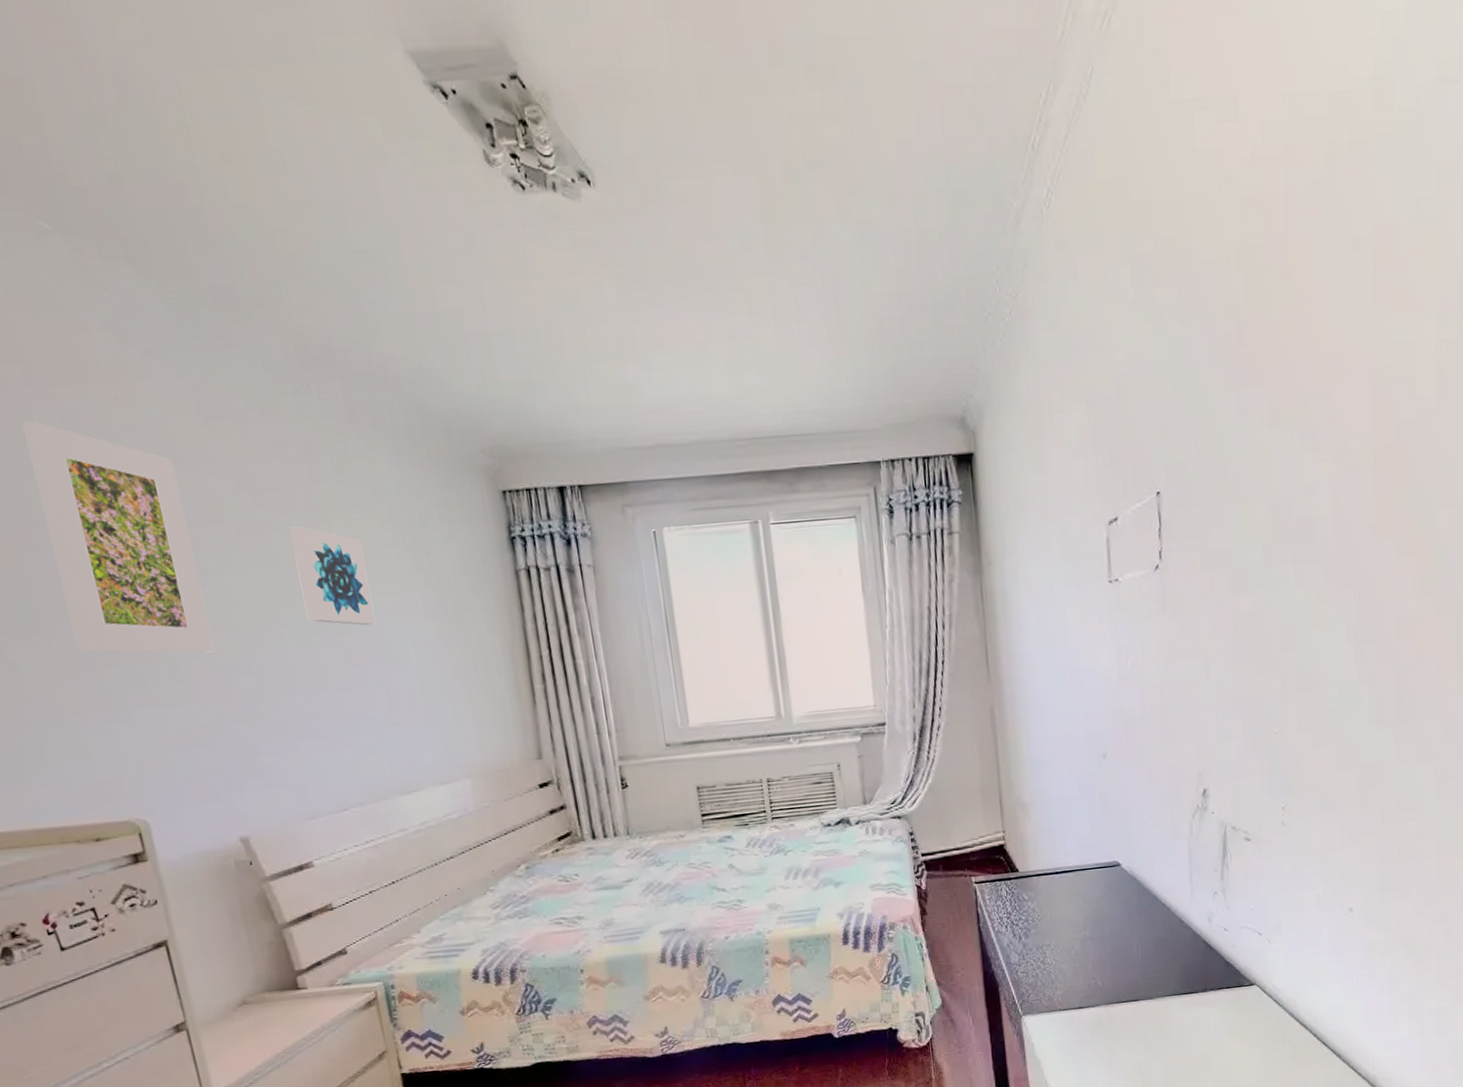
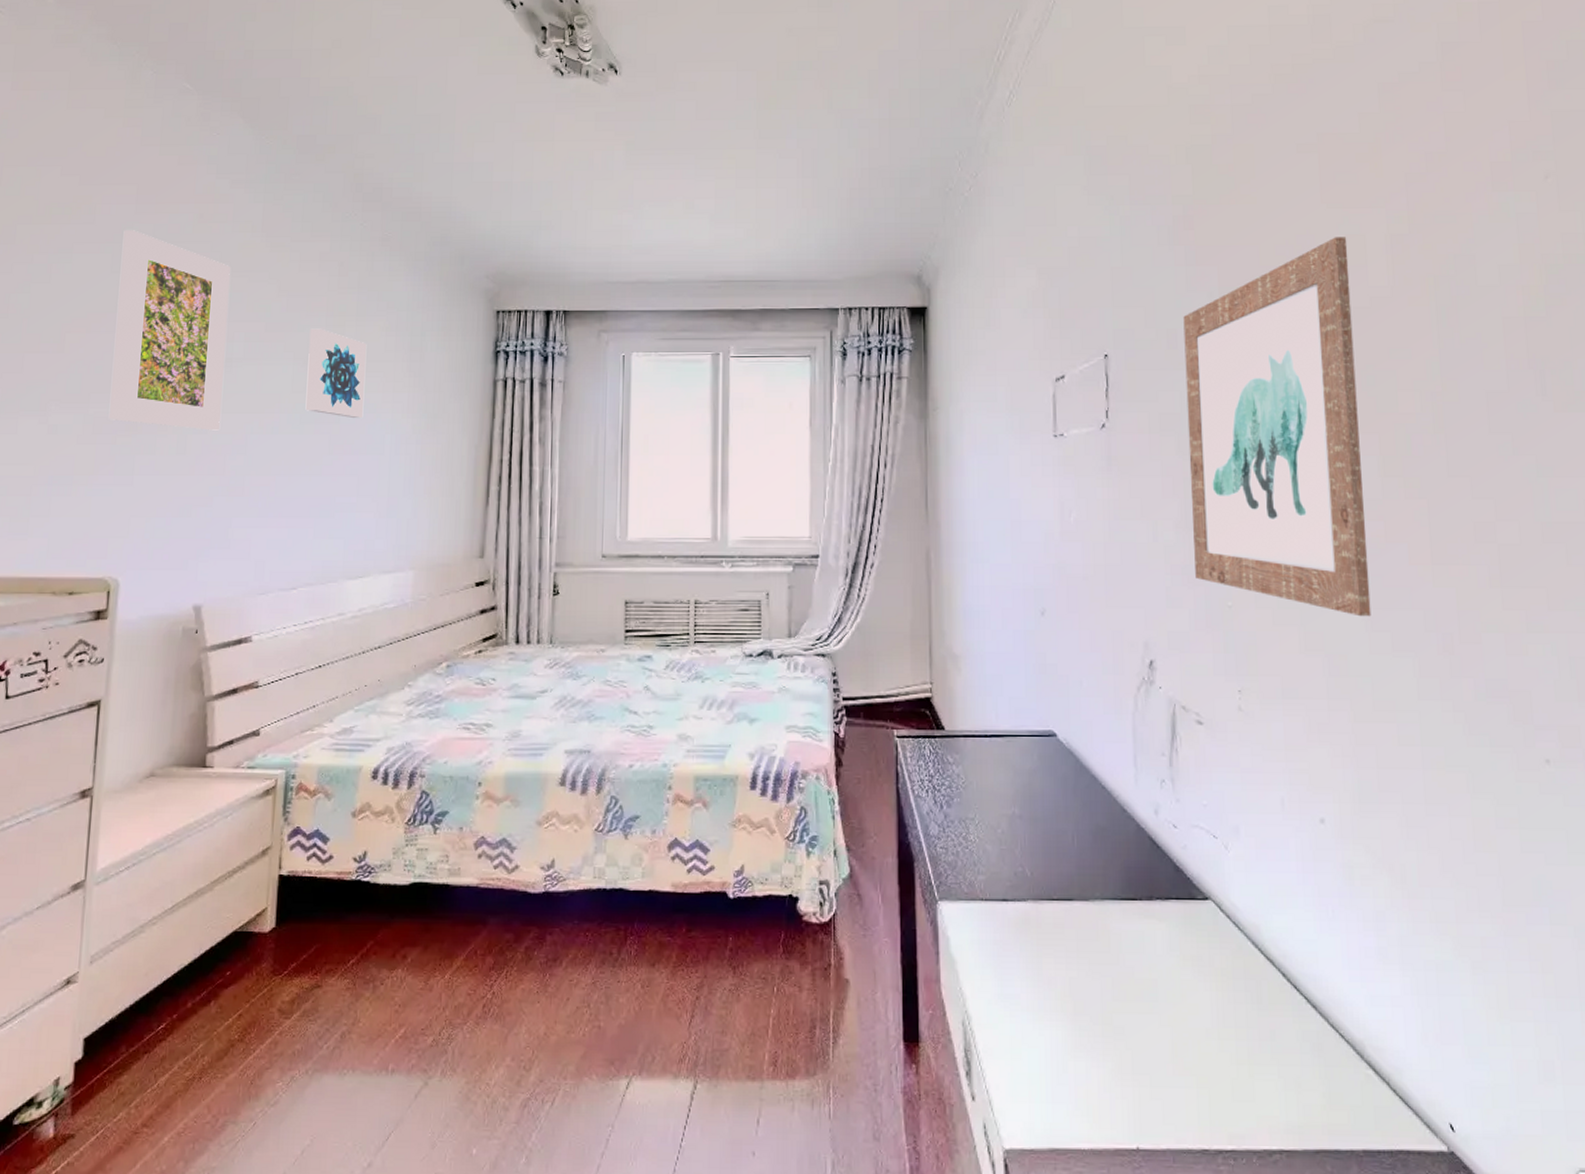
wall art: none [1234,345,1401,730] -> present [1183,237,1371,617]

